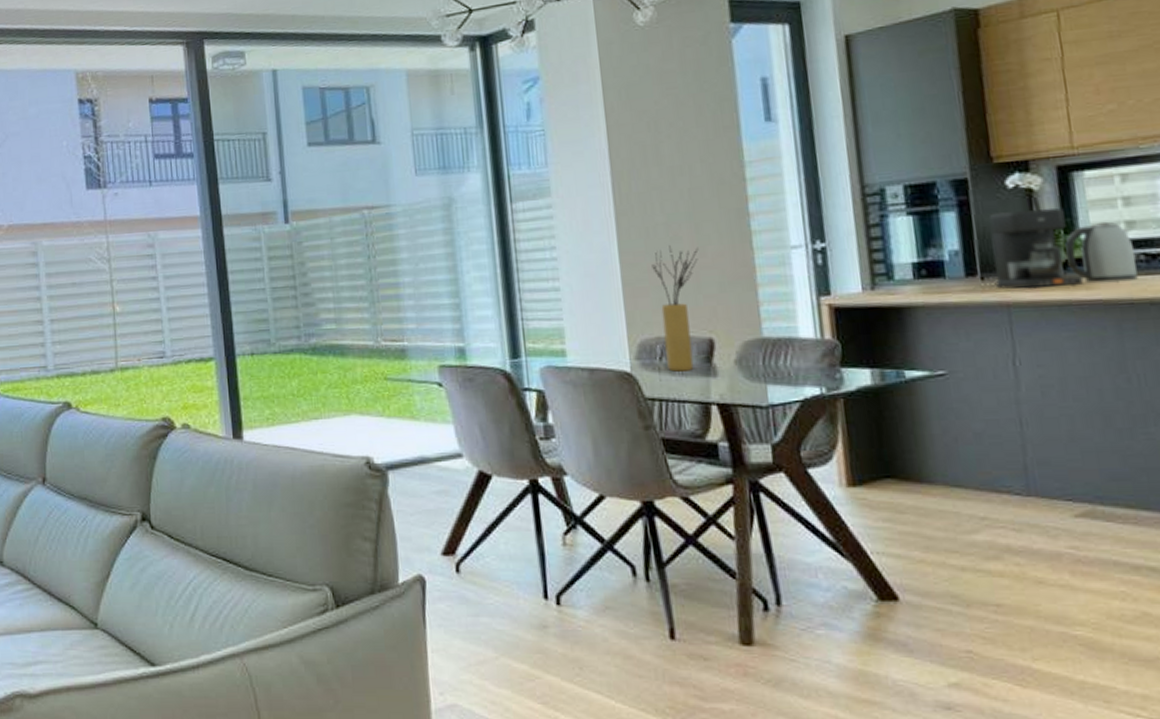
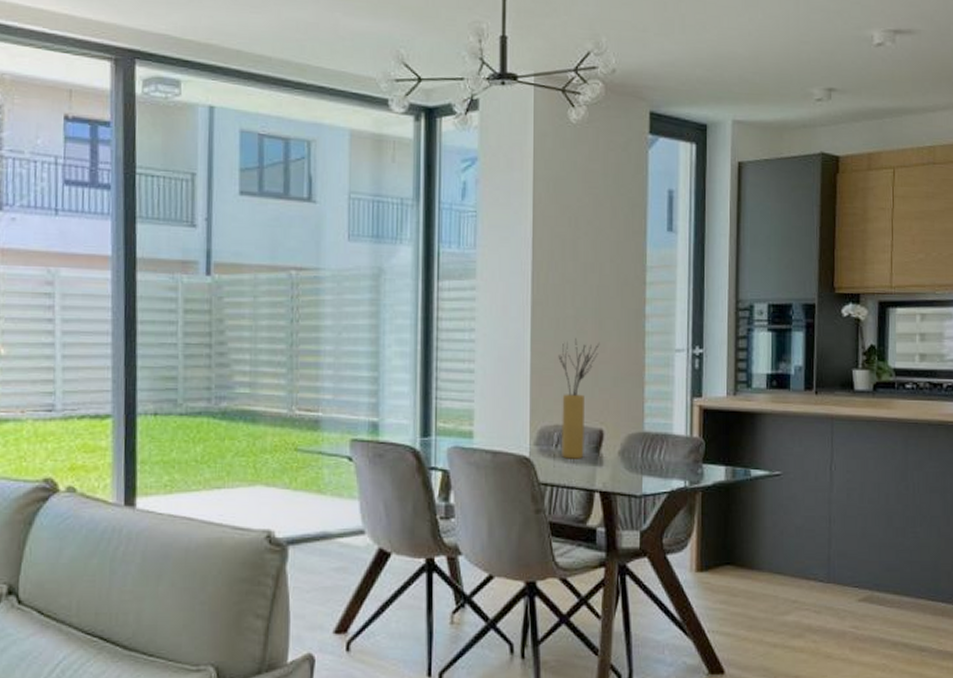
coffee maker: present [988,207,1084,290] -> none [826,336,887,405]
kettle: present [1065,221,1138,284] -> none [877,352,924,405]

